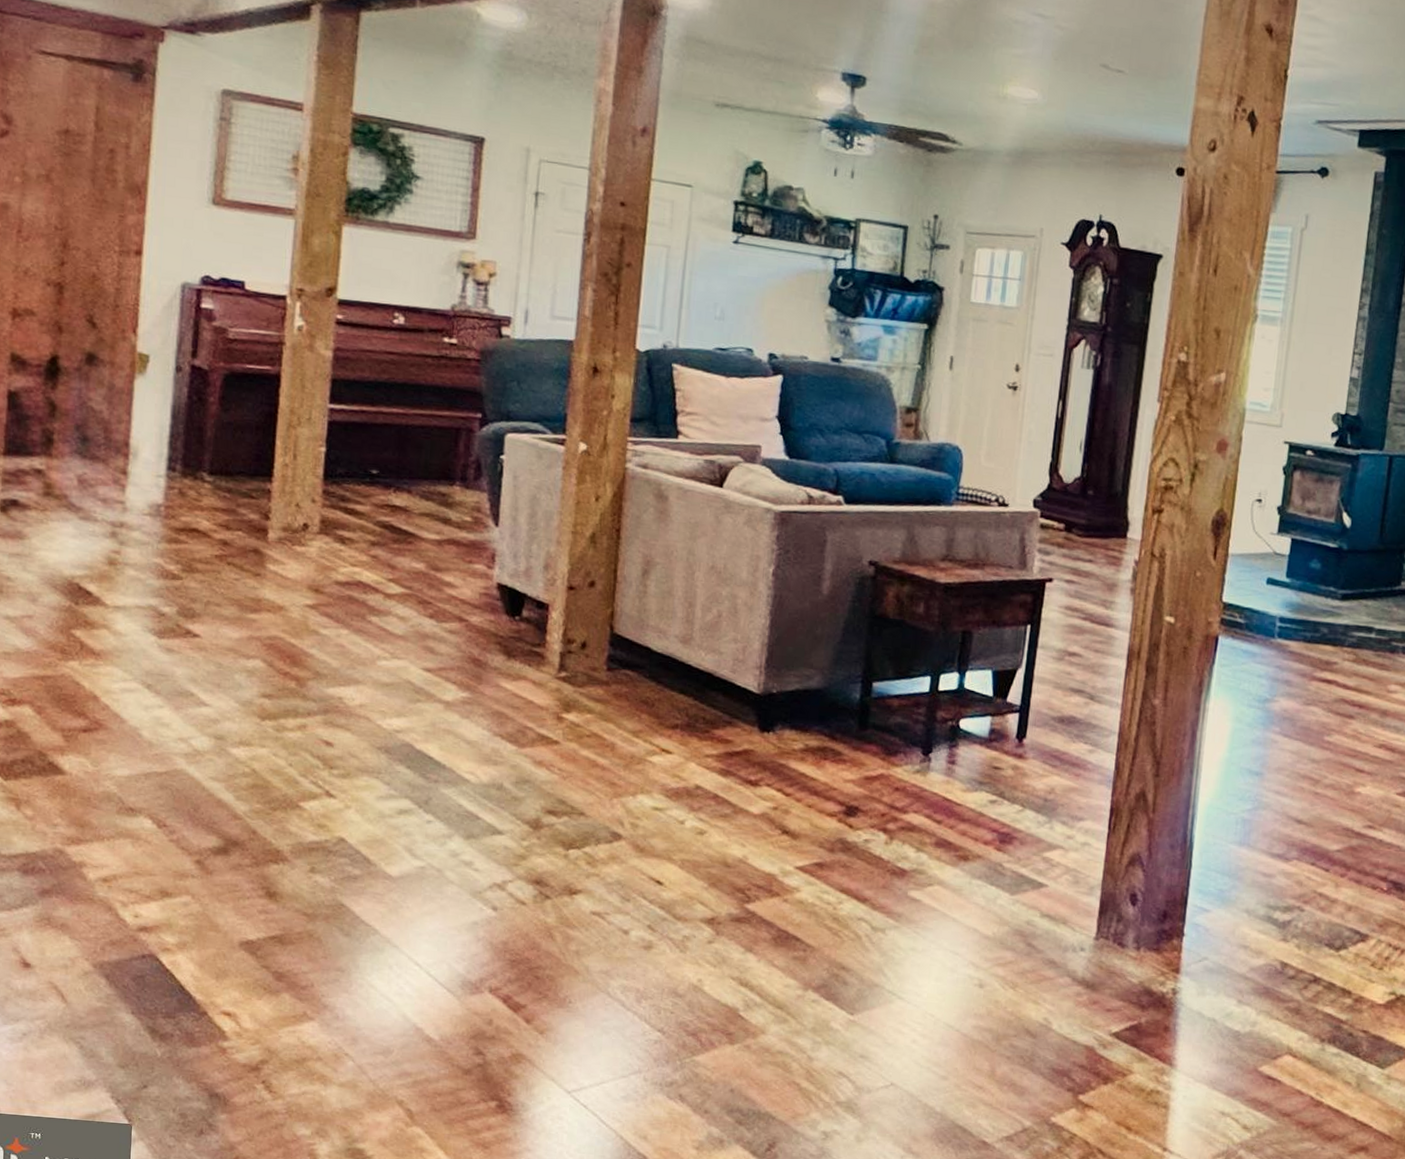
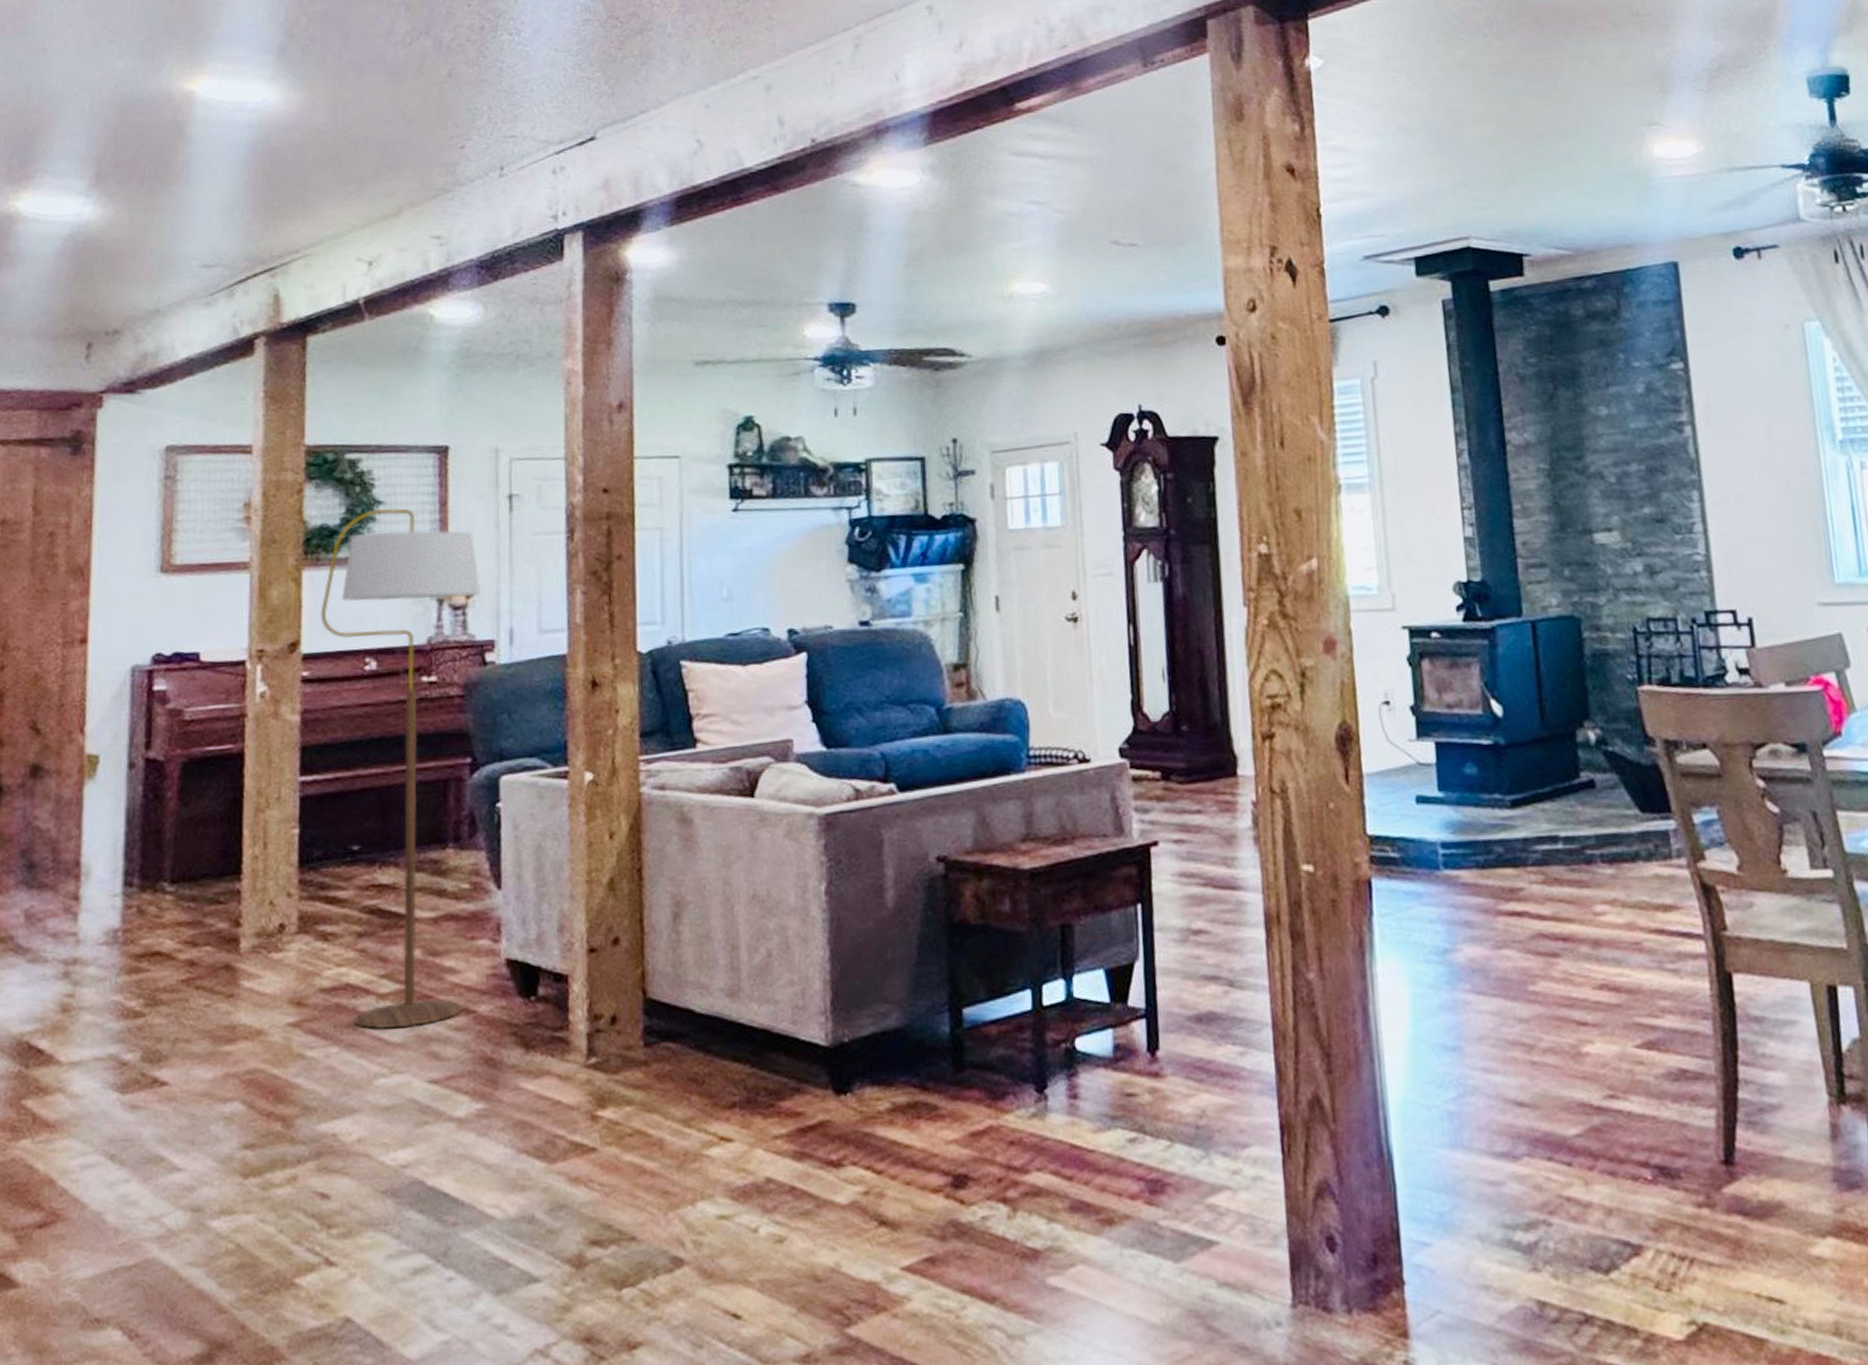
floor lamp: none [356,183,503,625] -> present [320,508,480,1029]

